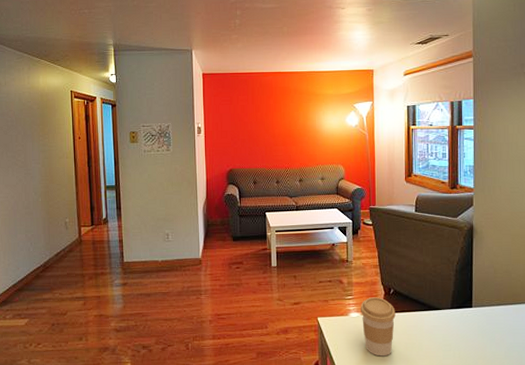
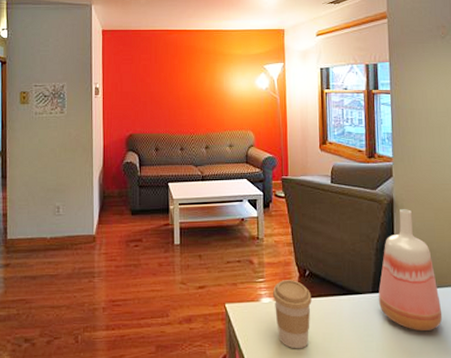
vase: none [456,235,515,342] -> present [378,209,443,332]

